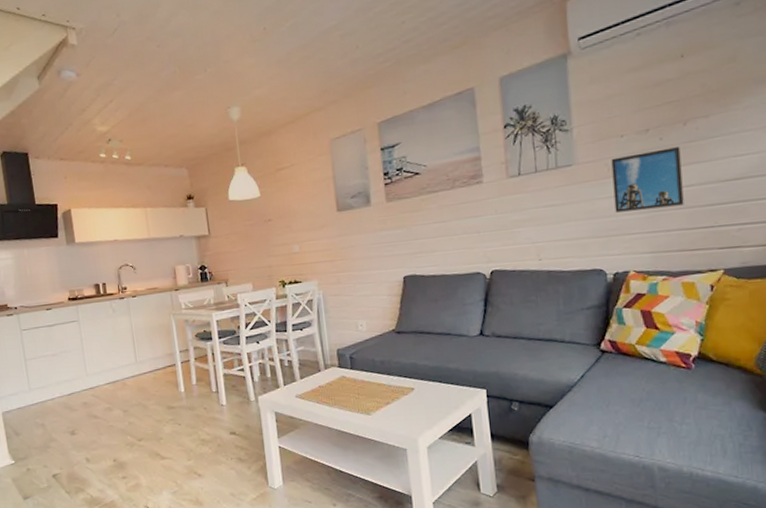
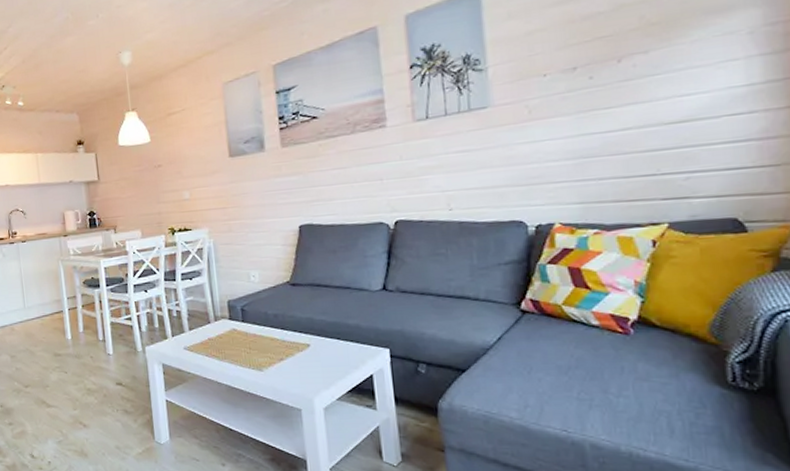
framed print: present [611,147,684,213] -> none [532,86,619,159]

